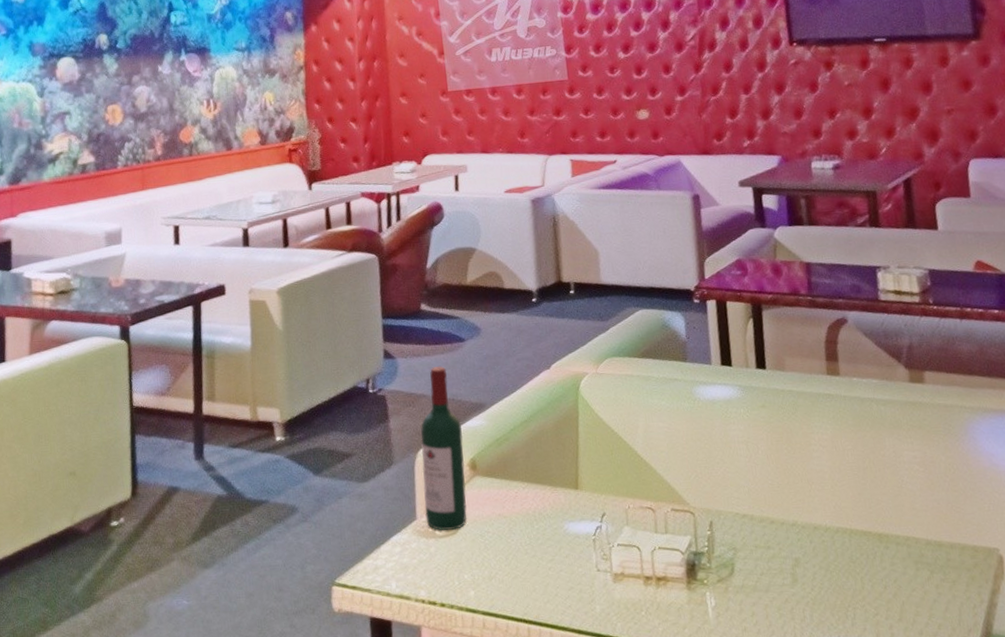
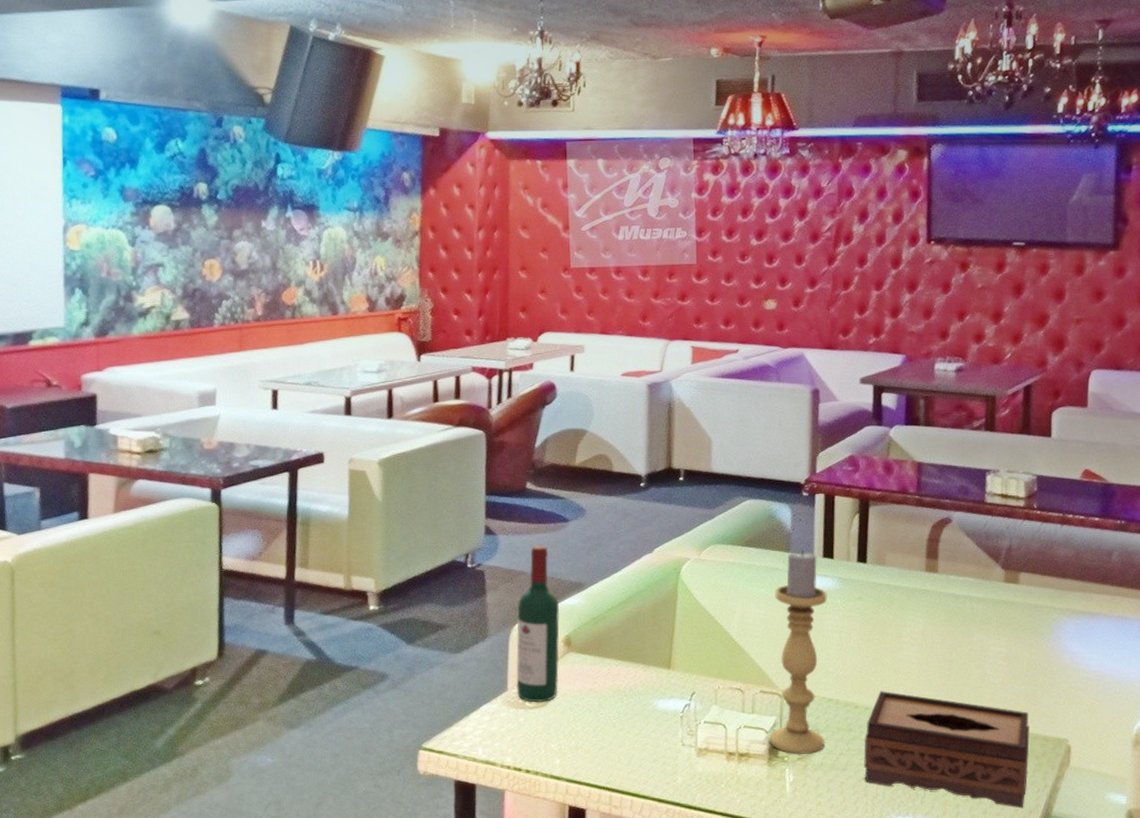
candle holder: none [676,359,744,577] -> present [769,550,827,755]
tissue box: none [784,504,962,627] -> present [864,691,1030,809]

